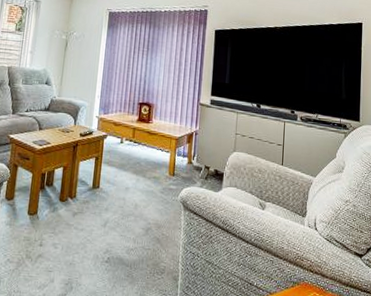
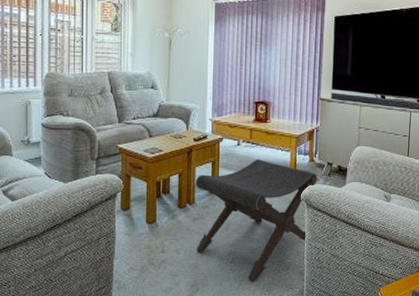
footstool: none [74,158,195,285] -> present [195,159,317,282]

